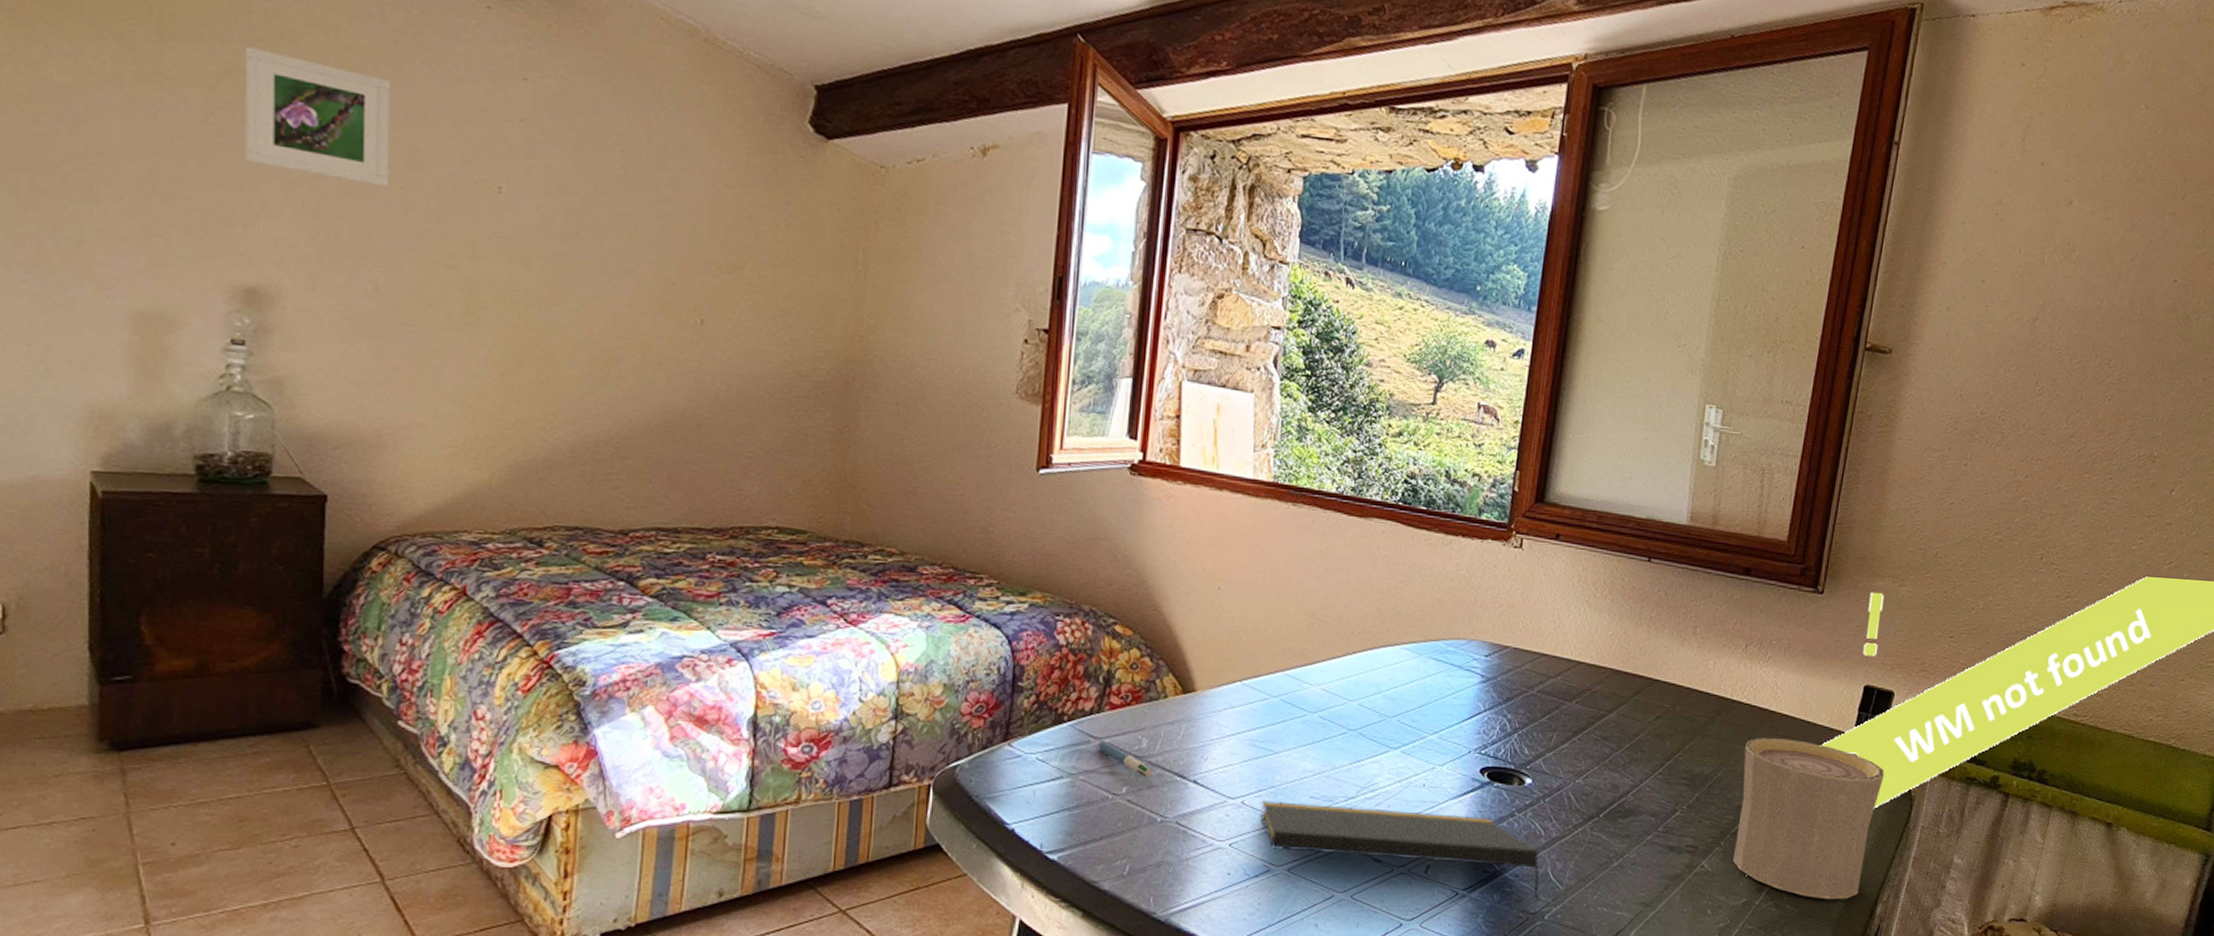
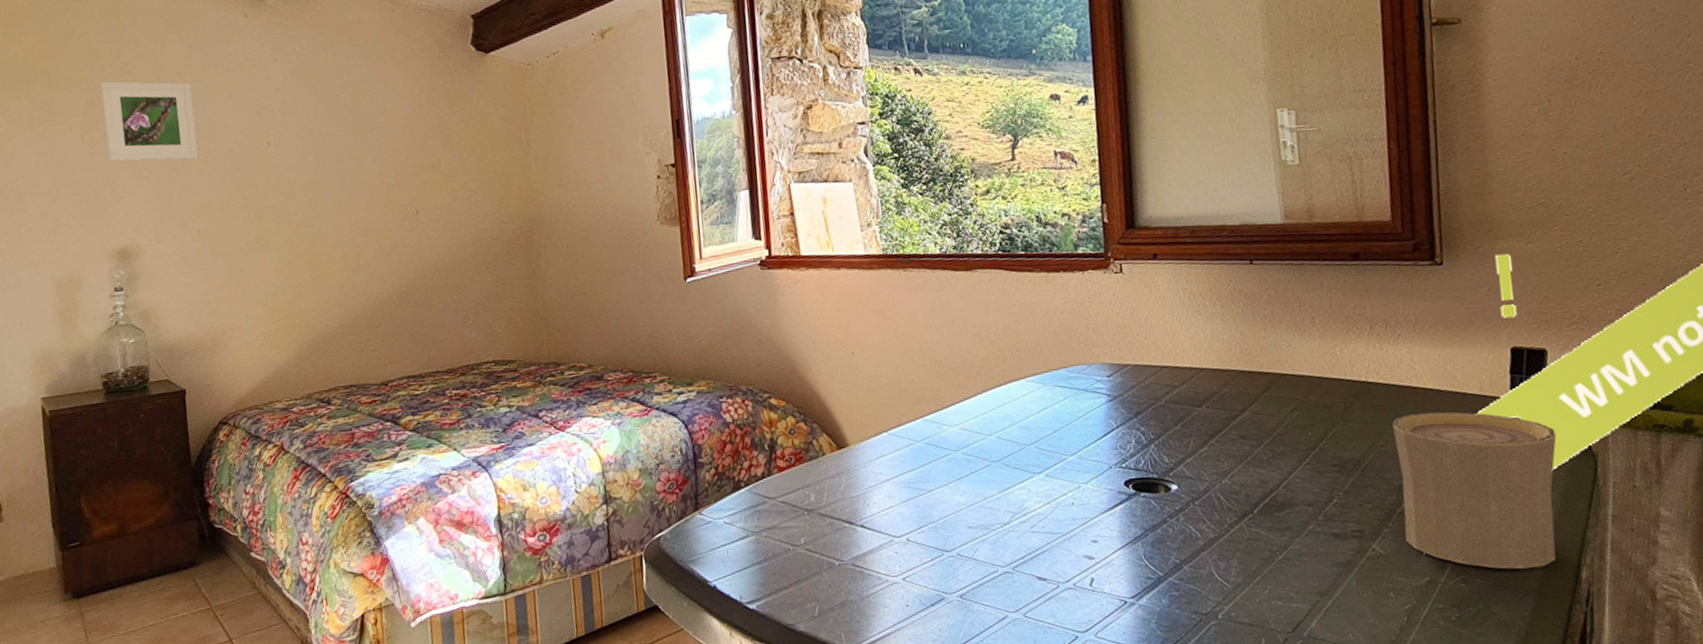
pen: present [1098,740,1154,778] -> none [773,499,826,528]
notepad: present [1261,799,1539,902] -> none [925,527,1209,602]

